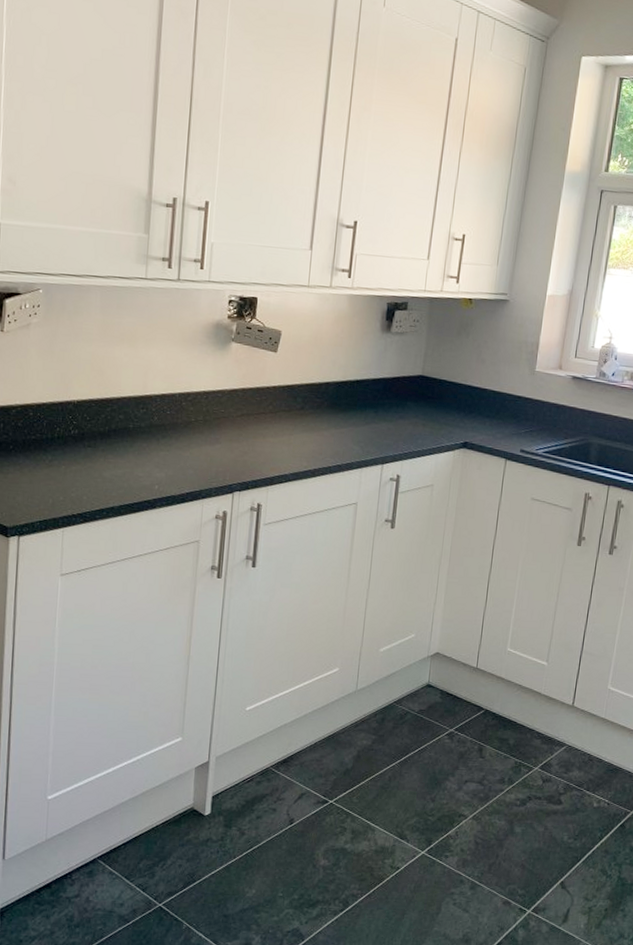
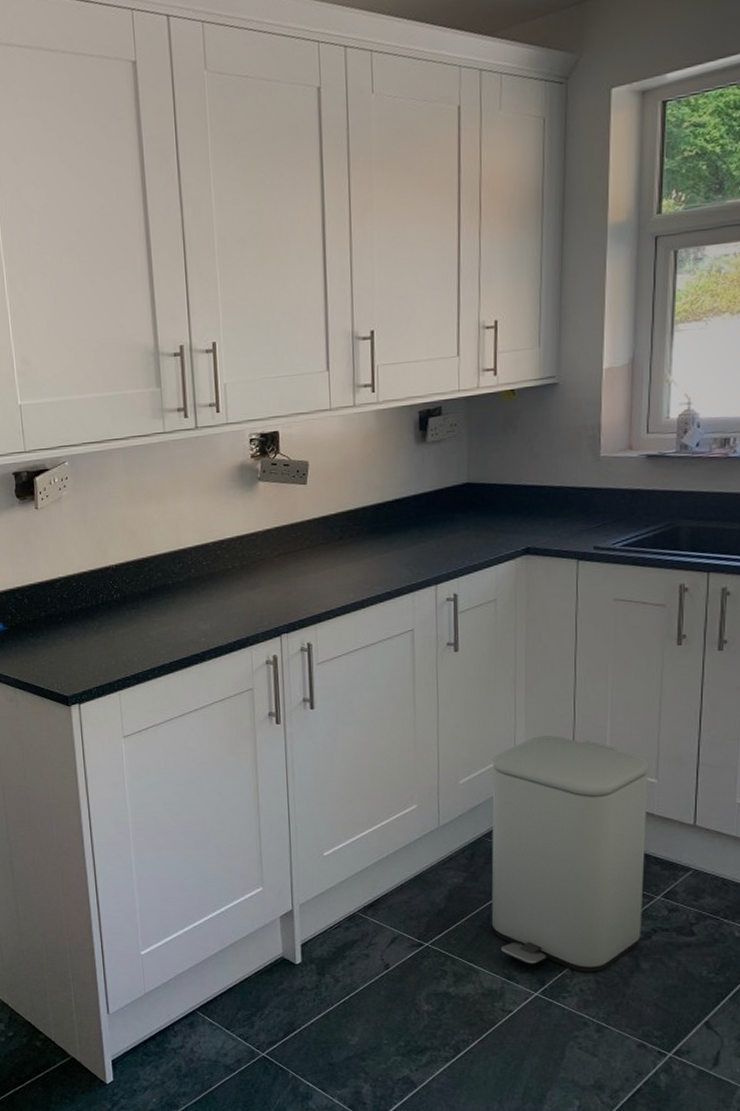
pedal bin: none [391,614,542,834] -> present [491,736,649,972]

